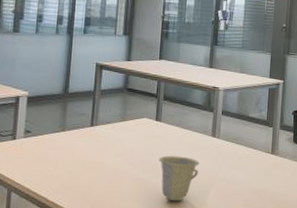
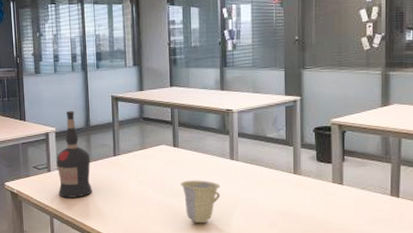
liquor bottle: none [22,74,65,170] -> present [56,110,92,198]

